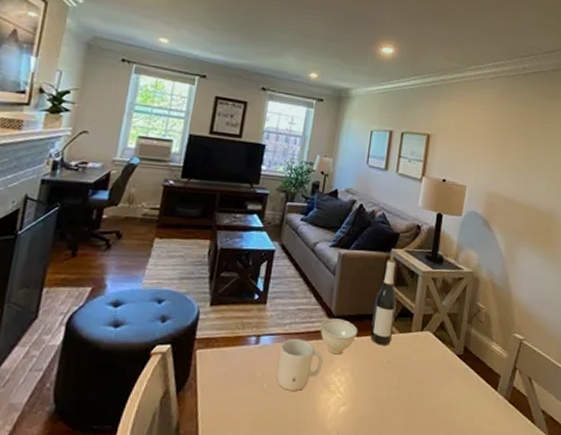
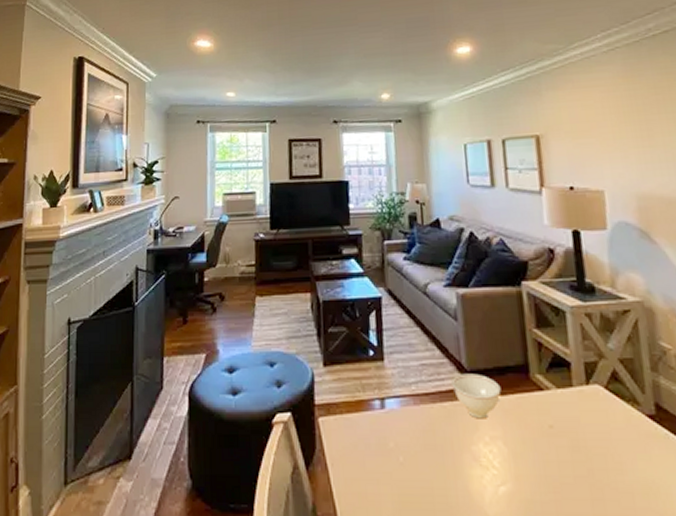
mug: present [276,338,323,391] -> none [409,400,466,465]
wine bottle: present [370,258,397,345] -> none [514,293,548,405]

